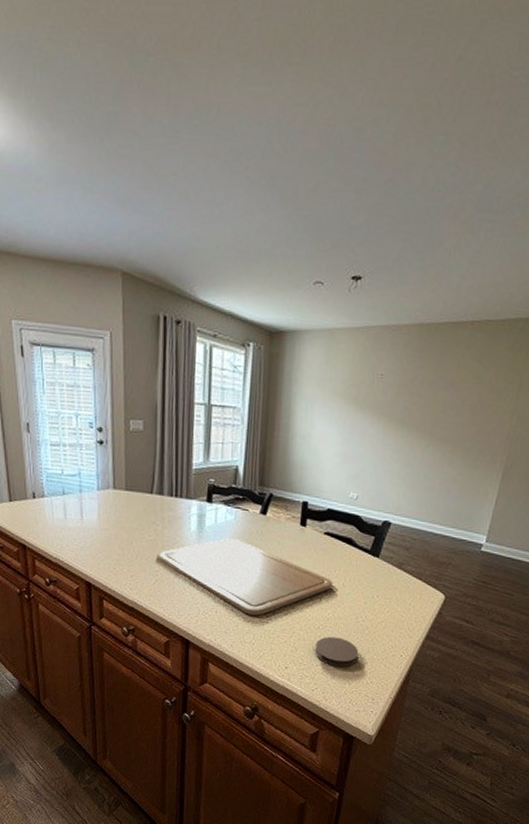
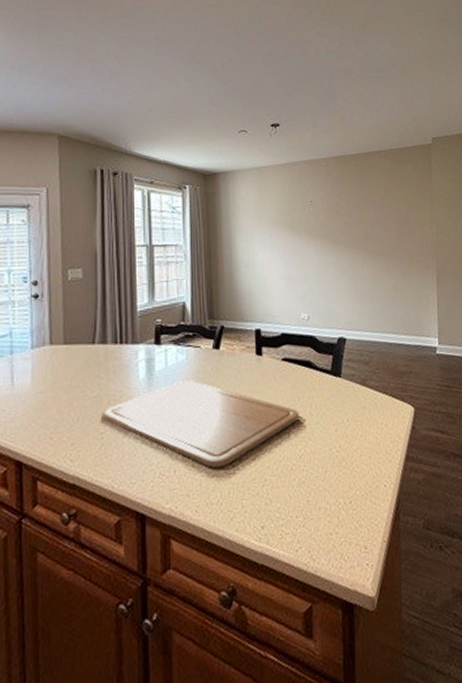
coaster: present [315,636,359,668] -> none [291,476,341,514]

